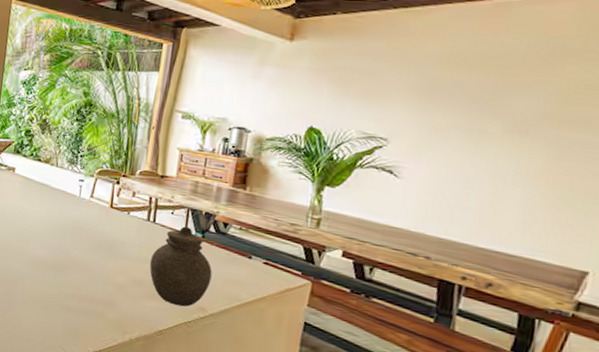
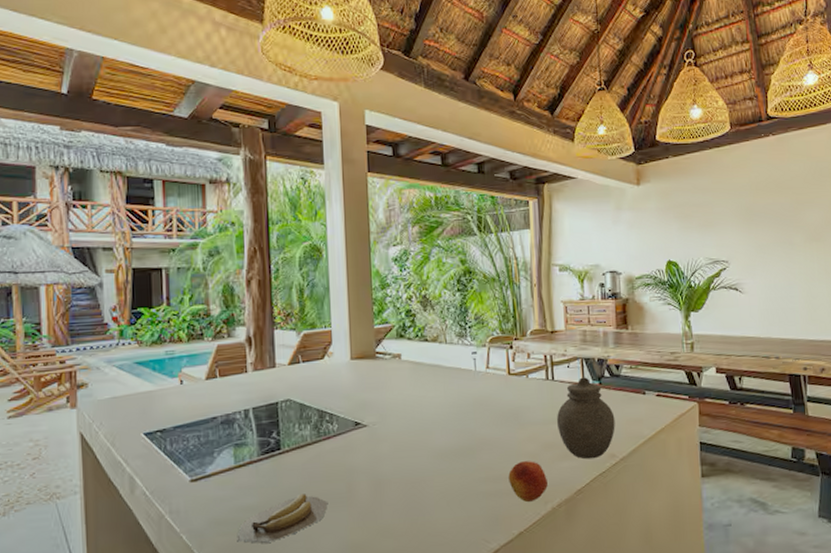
fruit: none [93,289,130,328] -> present [508,461,548,503]

